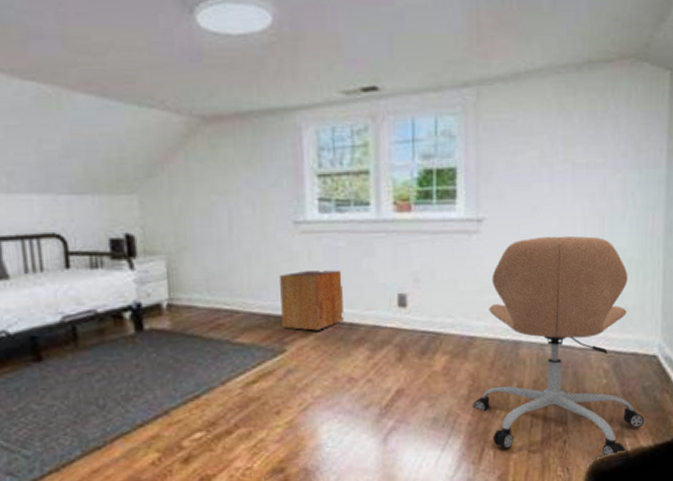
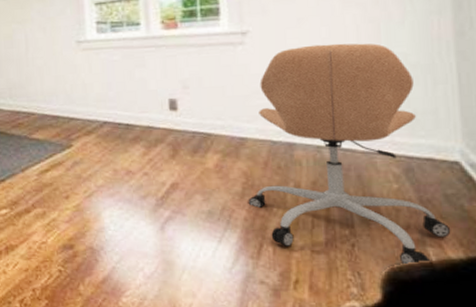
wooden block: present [280,270,345,331] -> none [66,79,122,130]

